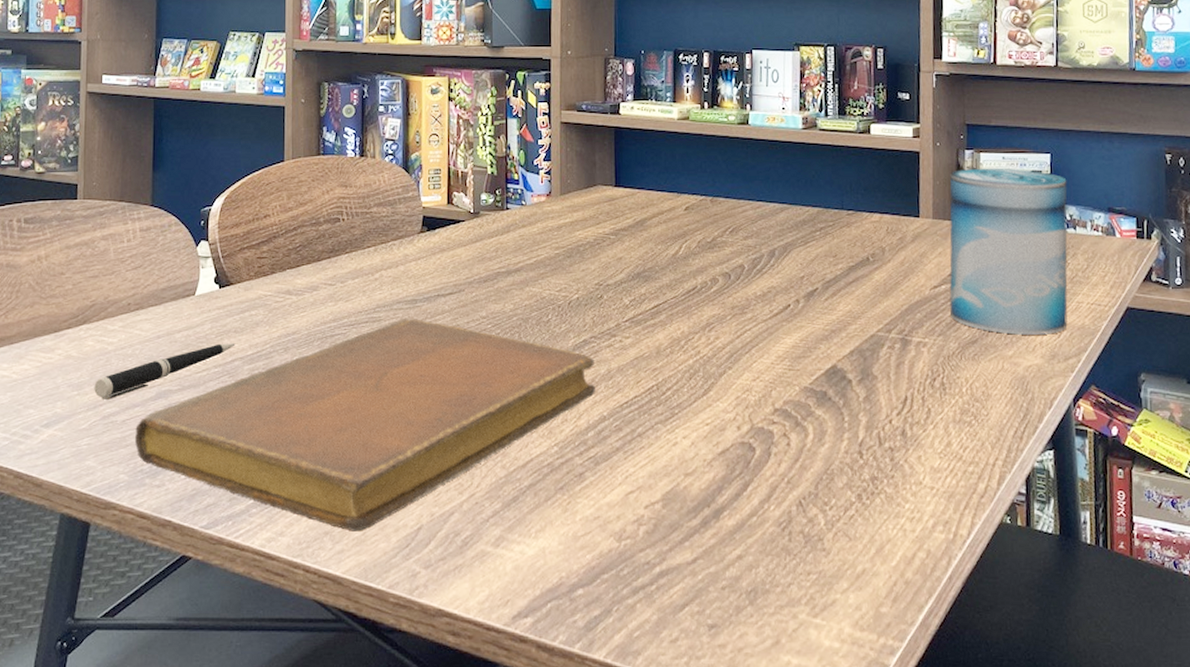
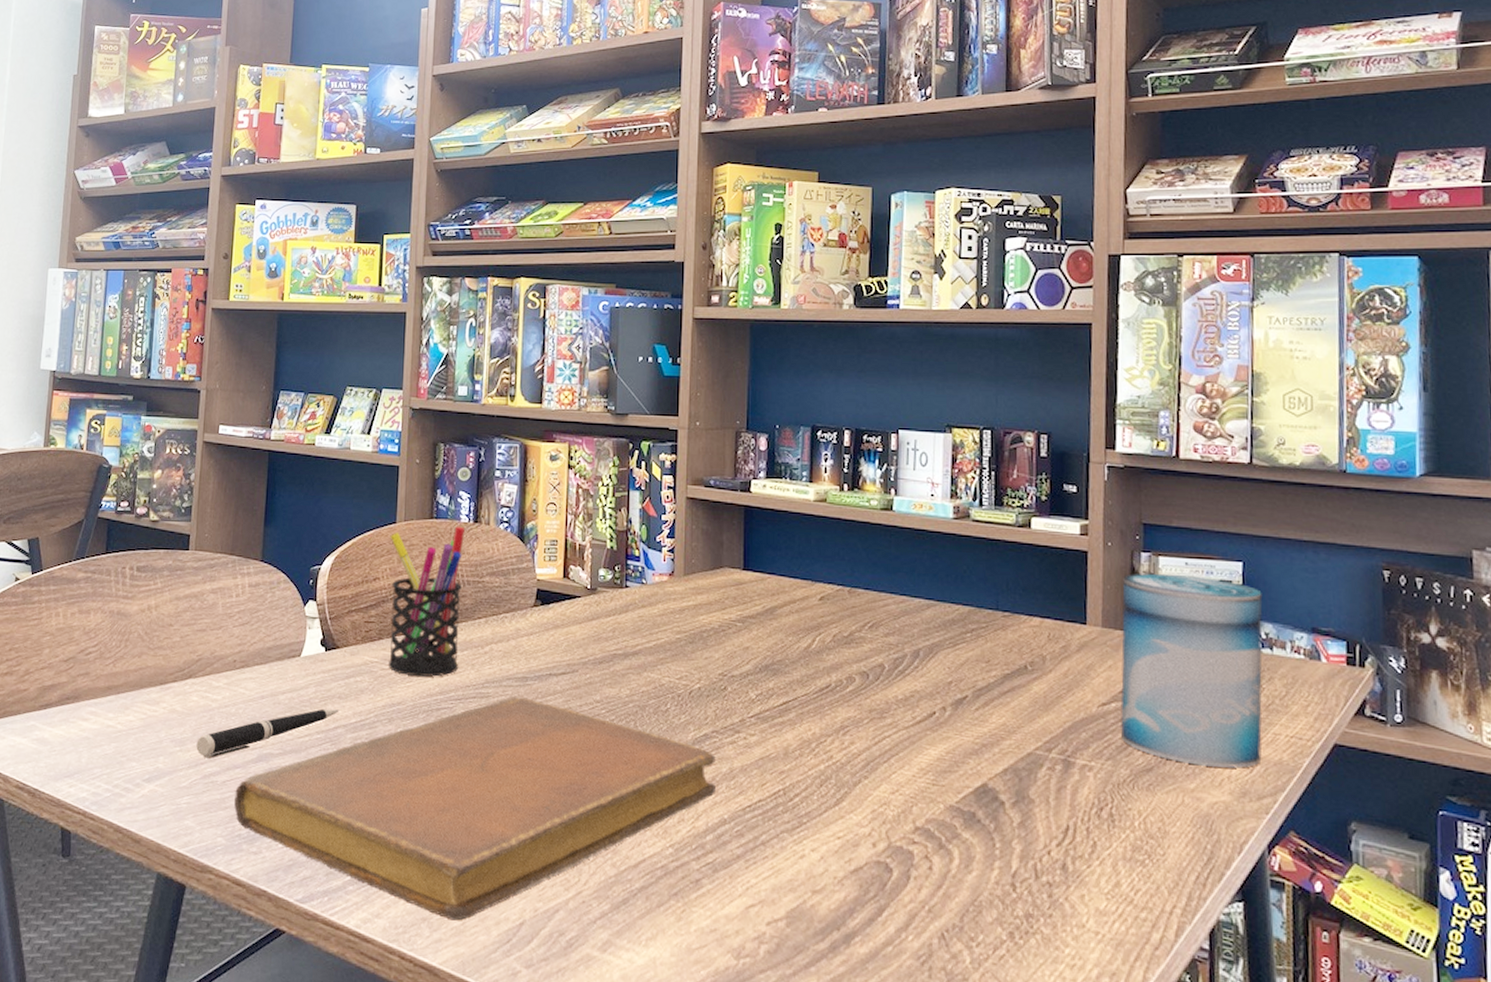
pen holder: none [278,161,351,306] -> present [387,526,465,677]

